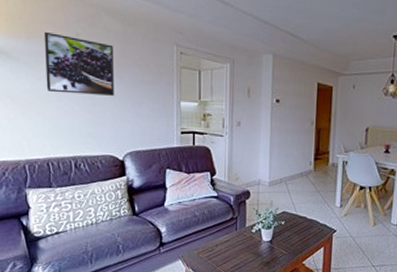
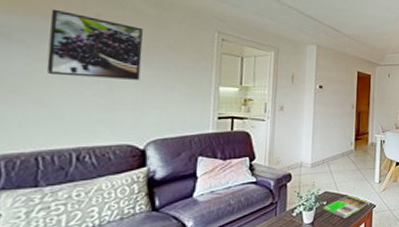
magazine: none [282,217,331,241] -> present [323,195,371,219]

